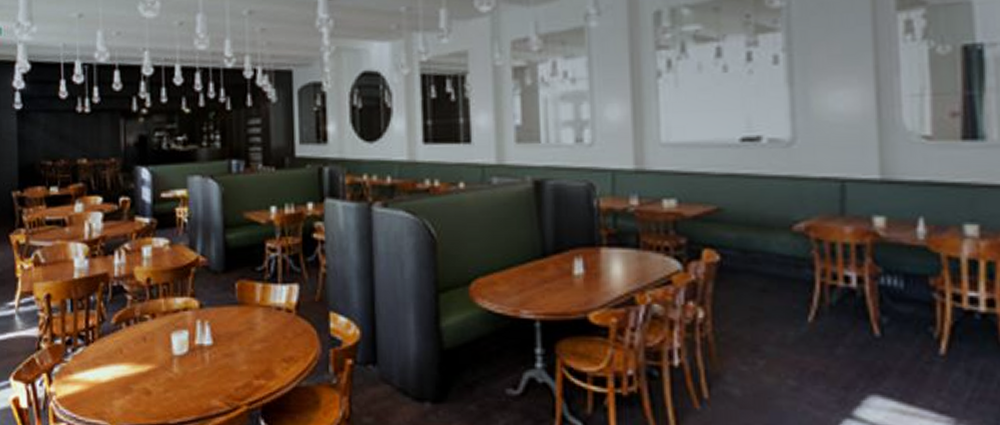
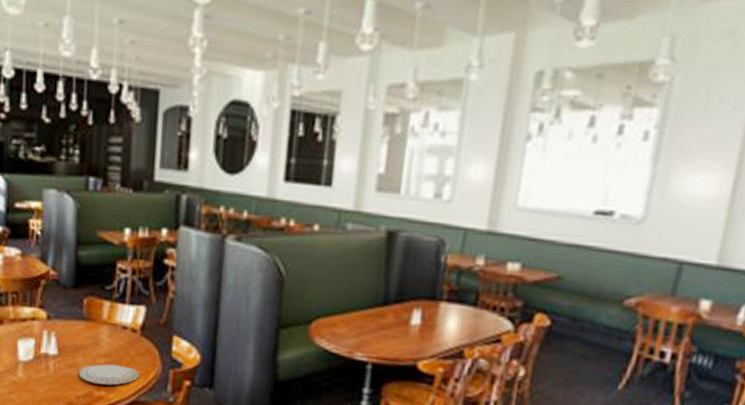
plate: none [235,349,299,372] -> present [78,364,140,385]

